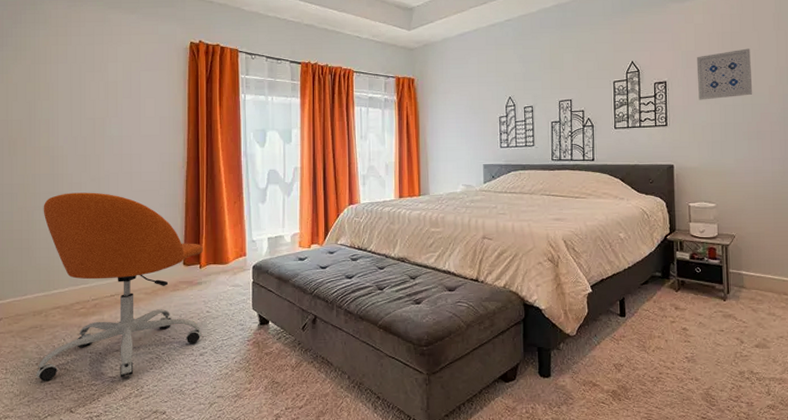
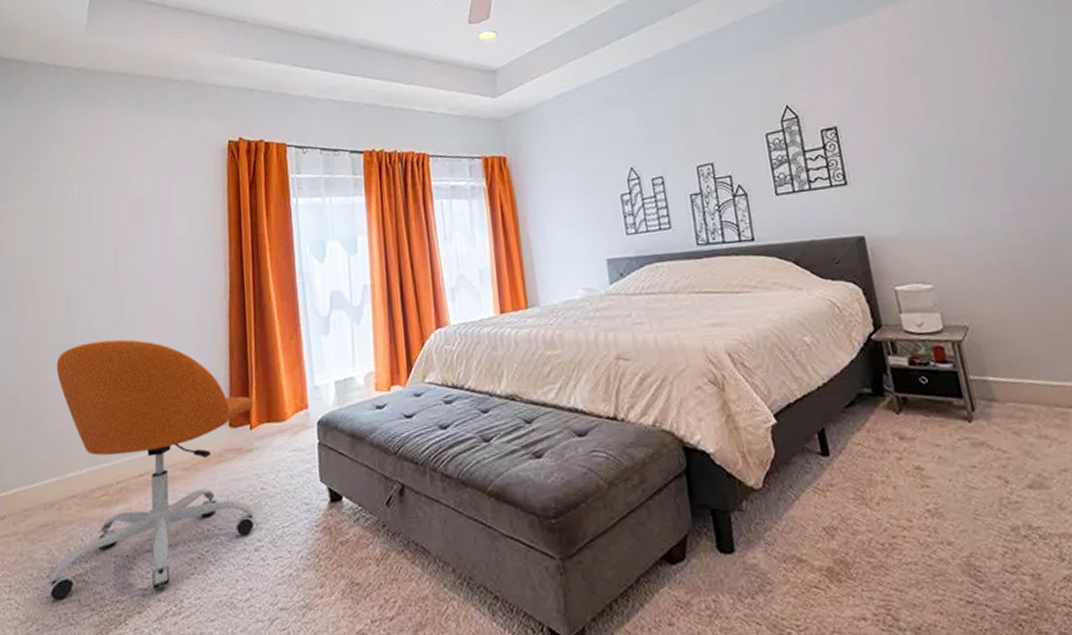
wall art: present [696,48,753,100] -> none [872,72,958,147]

